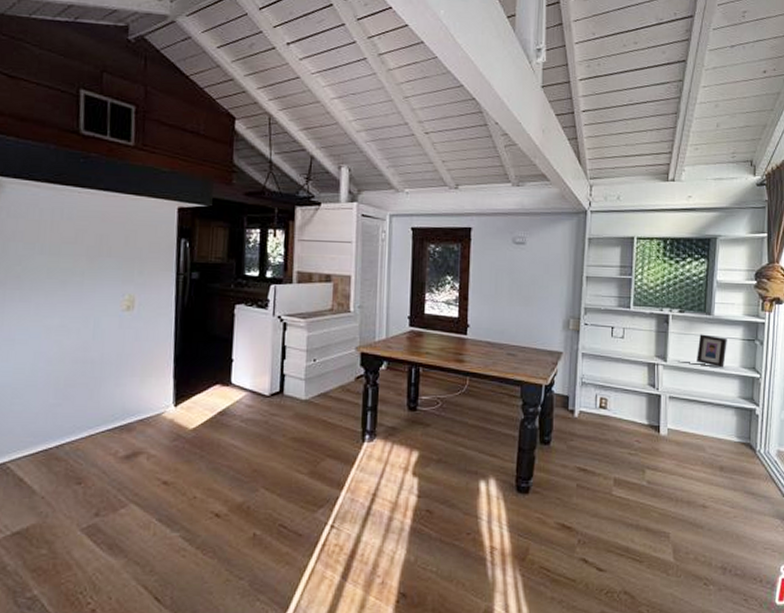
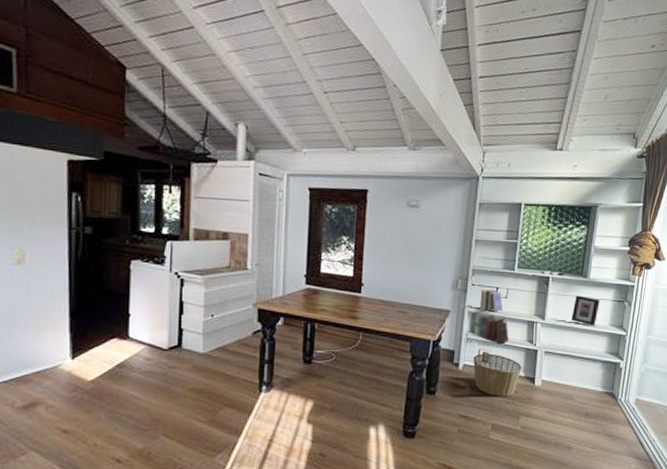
books: none [583,349,629,389] -> present [468,308,510,345]
basket: none [590,398,644,447] -> present [473,353,522,397]
books: none [594,328,619,353] -> present [479,289,503,312]

